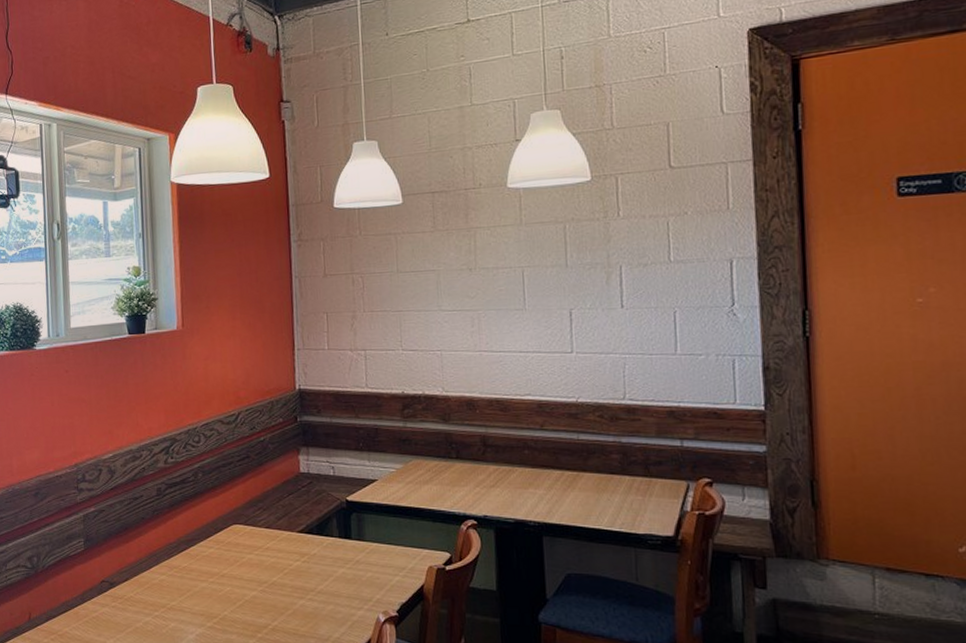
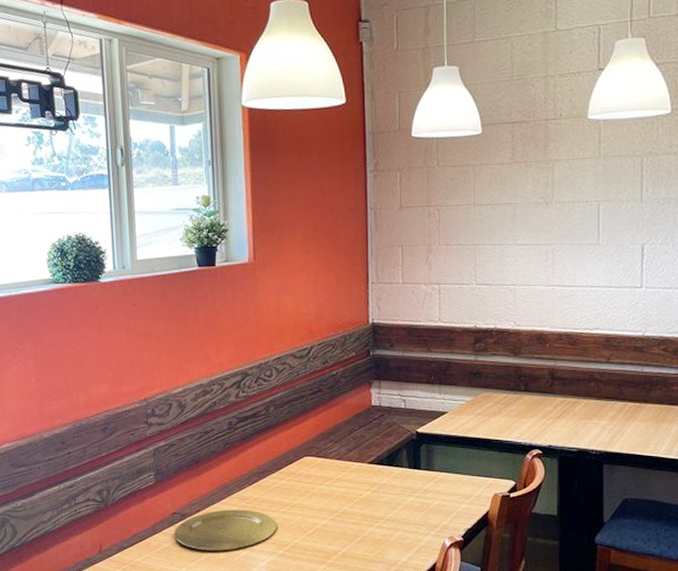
plate: none [102,578,206,622] -> present [174,509,277,551]

